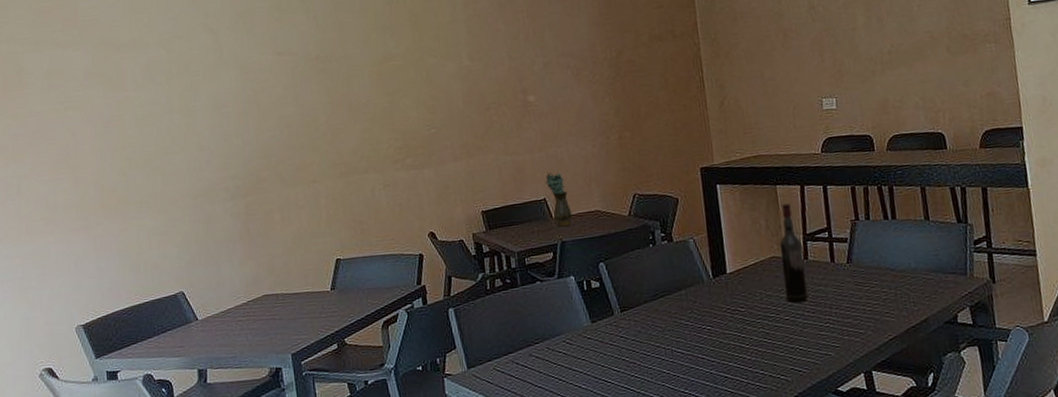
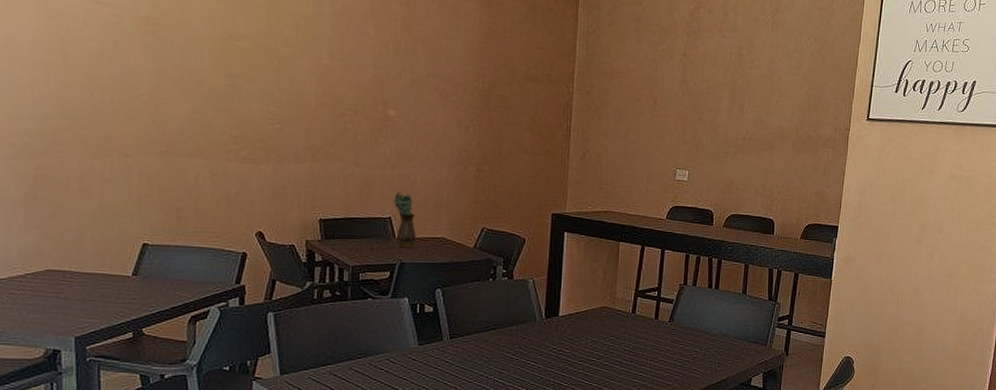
wine bottle: present [779,203,808,303] -> none [608,260,632,350]

